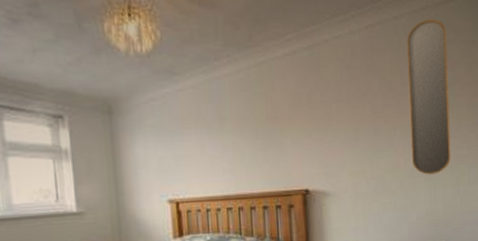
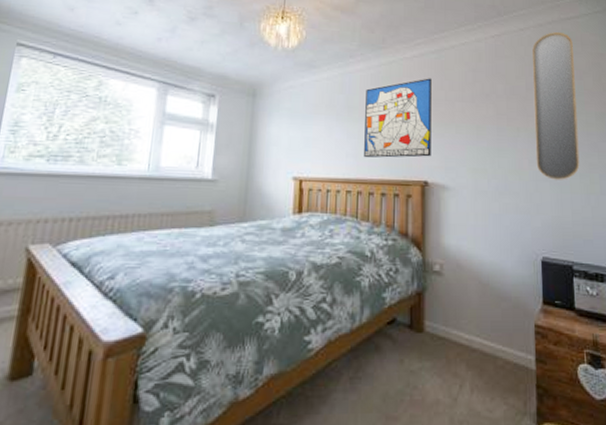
wall art: none [237,79,311,172] -> present [364,78,432,158]

